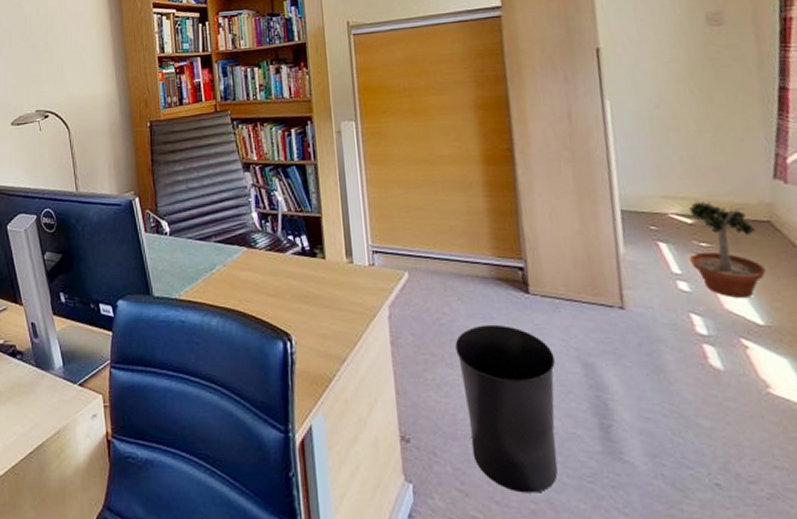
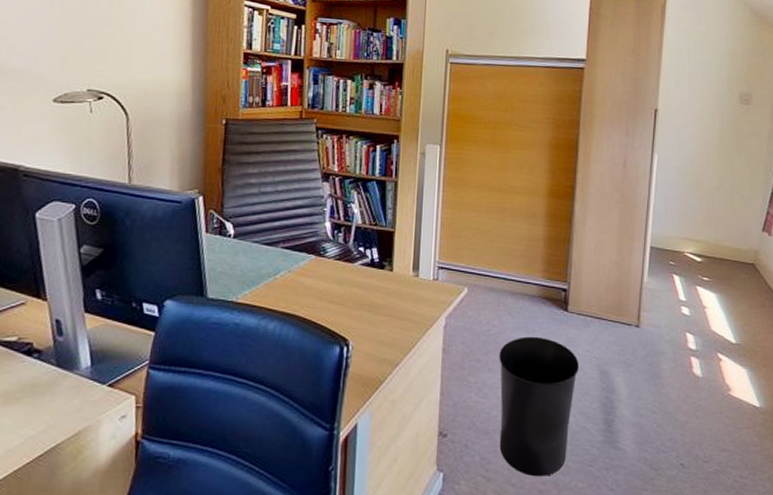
potted tree: present [689,201,766,298] -> none [693,244,744,322]

